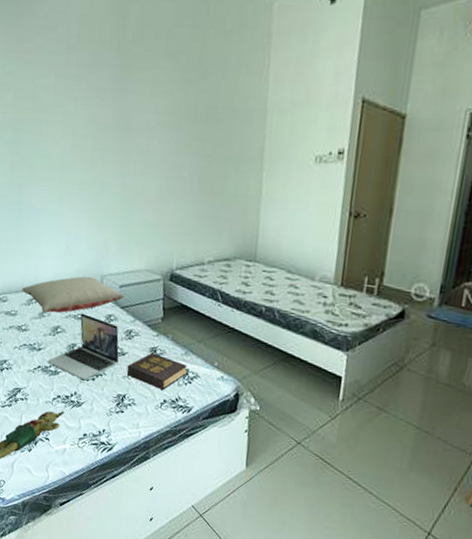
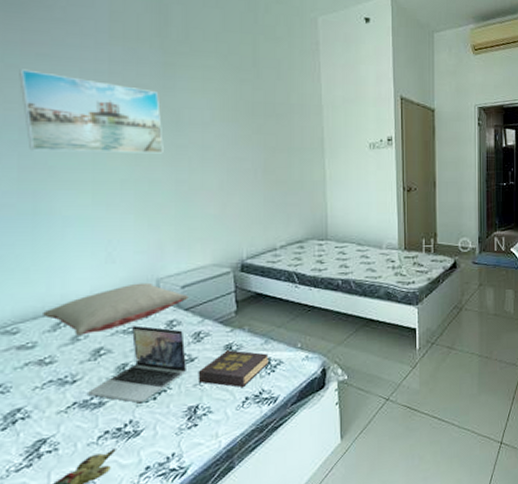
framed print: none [13,75,115,158] -> present [19,69,164,154]

